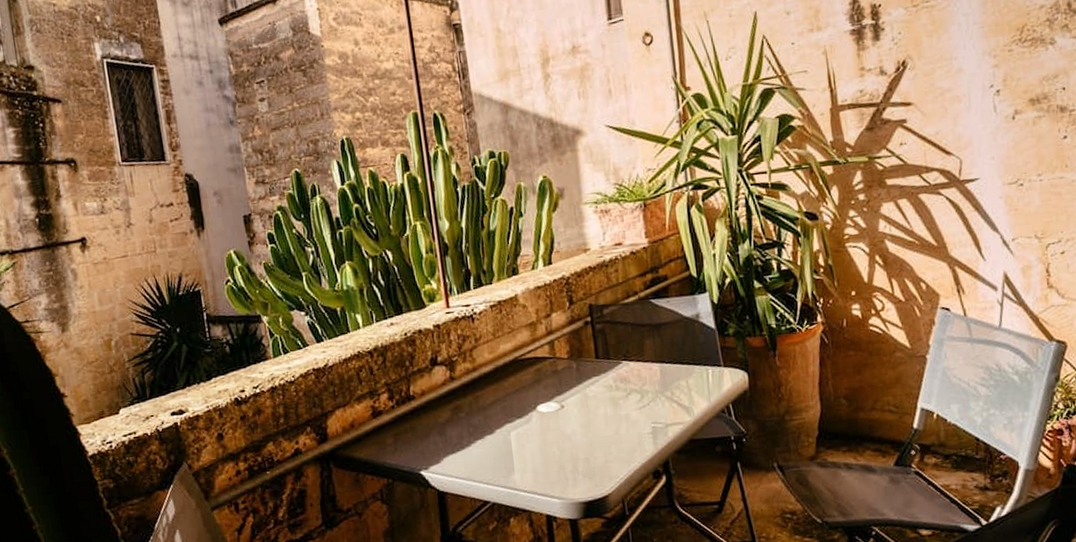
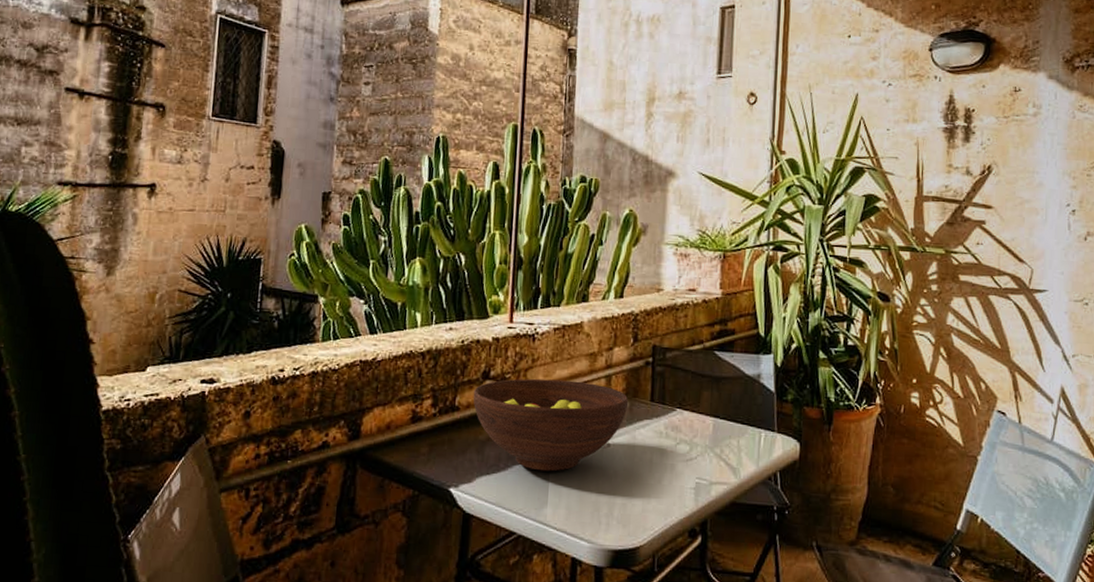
fruit bowl: none [425,351,575,442] -> present [473,378,629,472]

